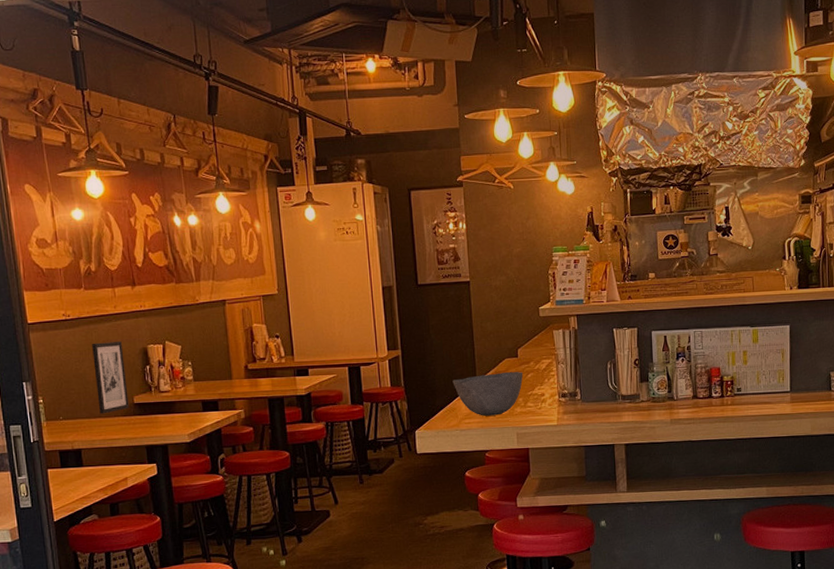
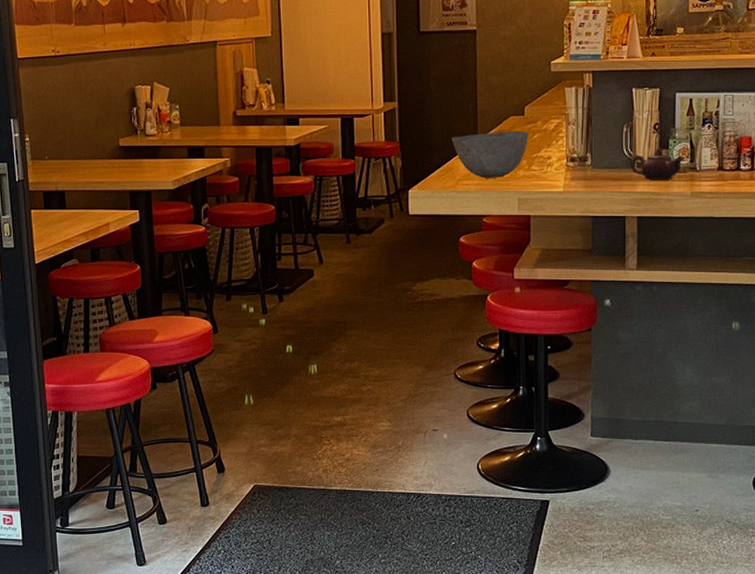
wall art: present [92,341,129,414] -> none [80,81,114,156]
teapot: none [615,381,664,410] -> present [630,148,686,180]

